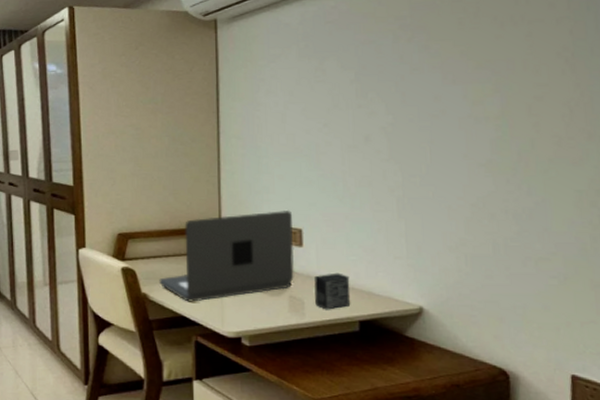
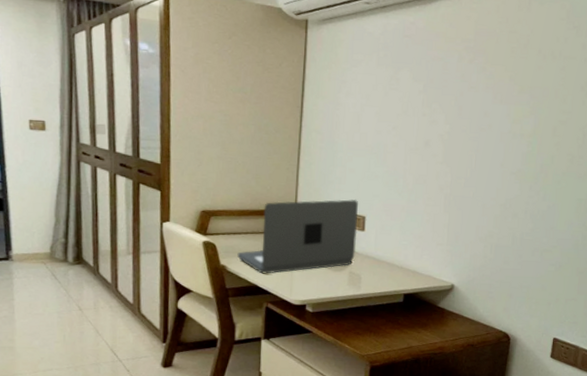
small box: present [314,272,351,310] -> none [370,254,400,284]

